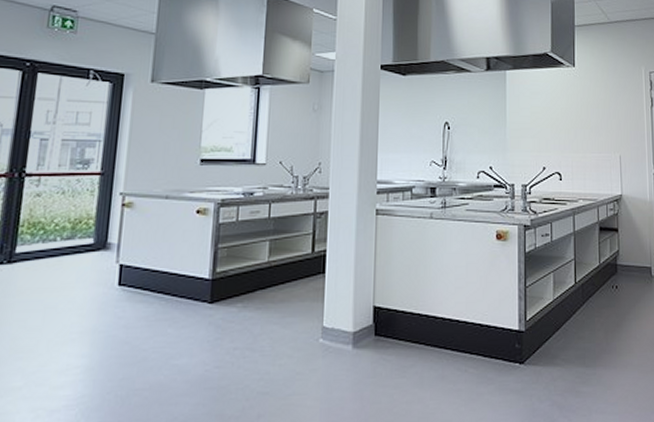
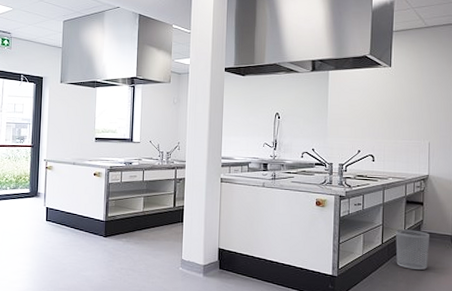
waste bin: none [590,263,628,314] -> present [395,229,429,271]

